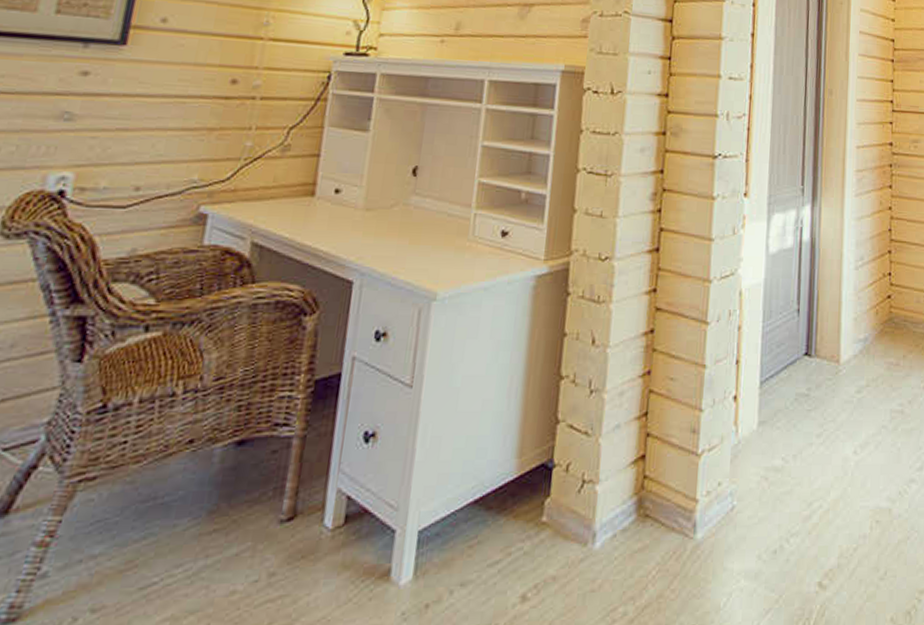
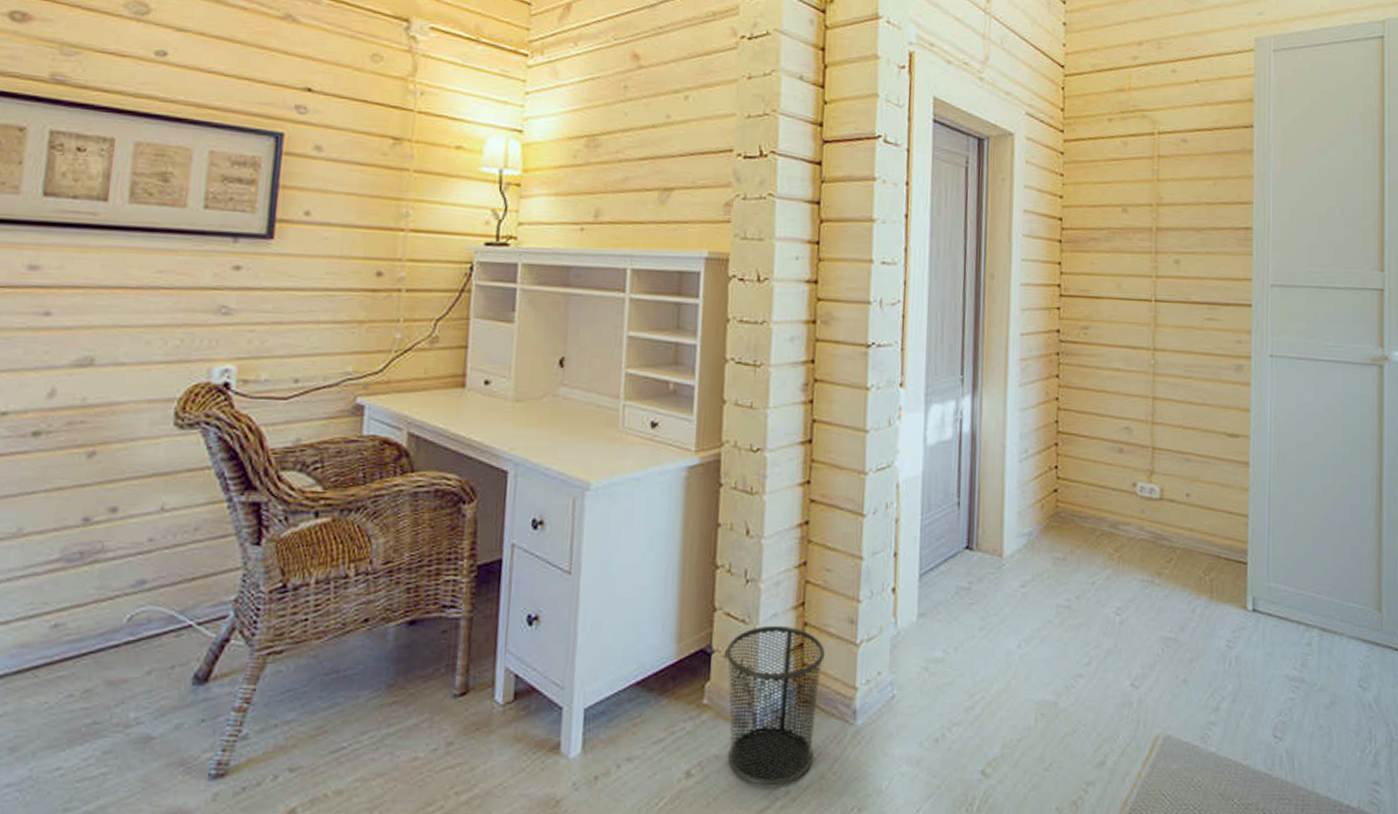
waste bin: none [565,437,667,607] -> present [725,625,825,785]

